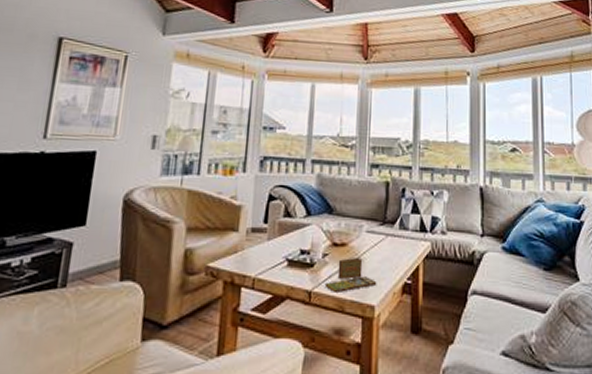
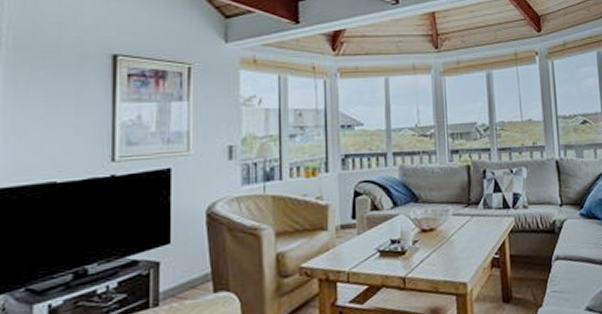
board game: present [324,256,377,292] -> none [417,239,467,275]

